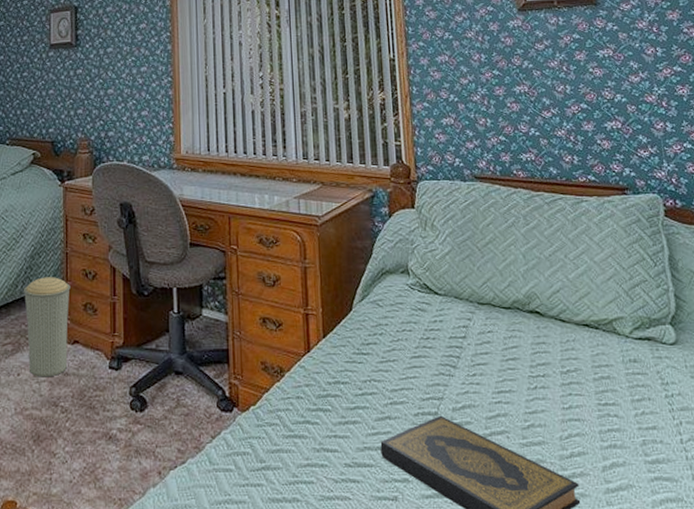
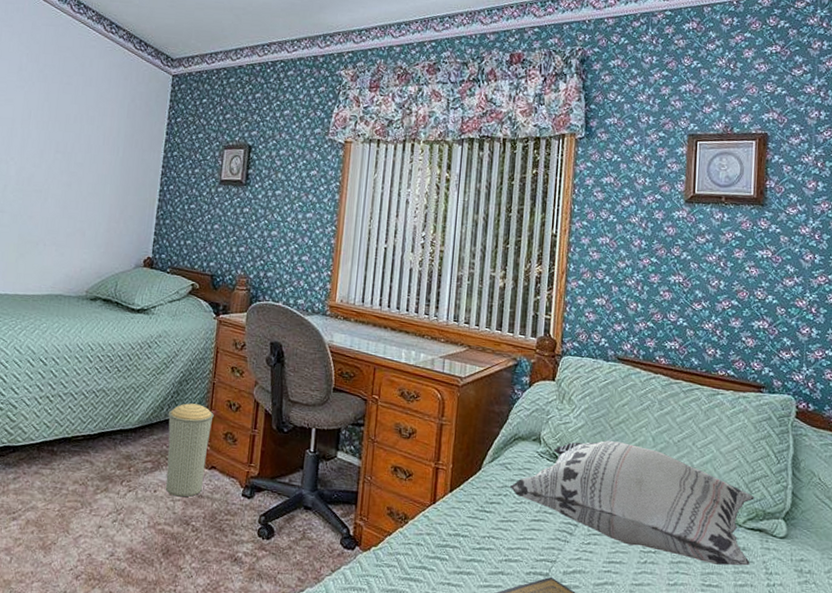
decorative pillow: none [383,263,644,381] -> present [509,440,754,566]

